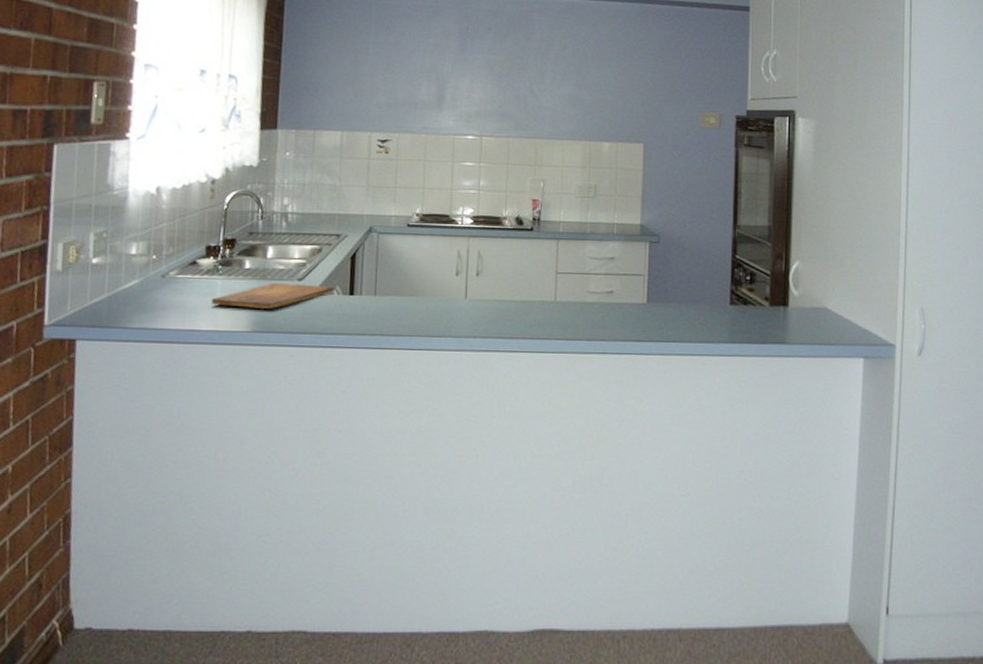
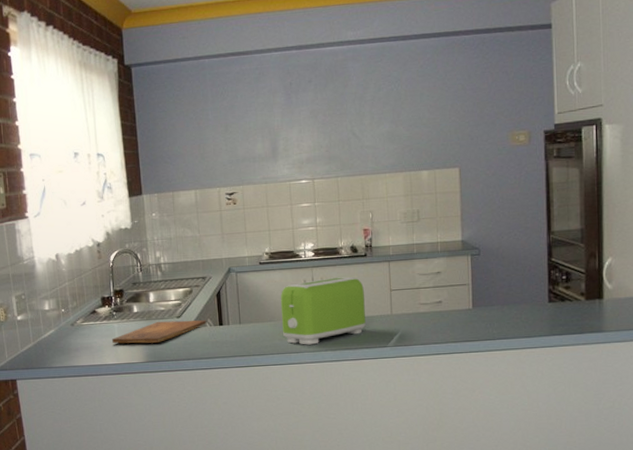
toaster: none [425,251,526,329] -> present [280,277,366,345]

